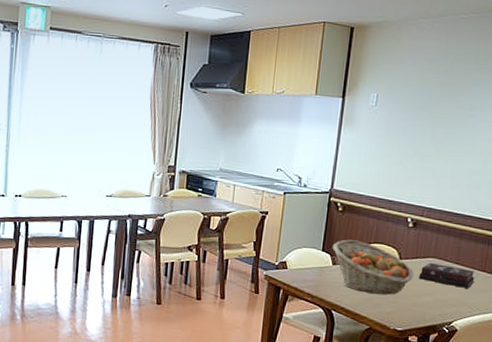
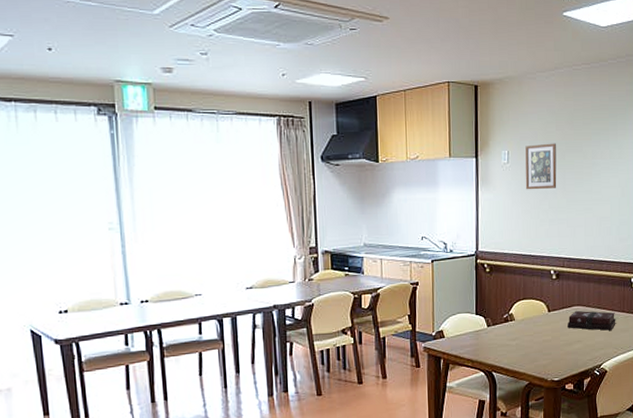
fruit basket: present [332,239,414,295] -> none [485,299,563,349]
picture frame: none [391,90,431,136] -> present [525,143,557,190]

